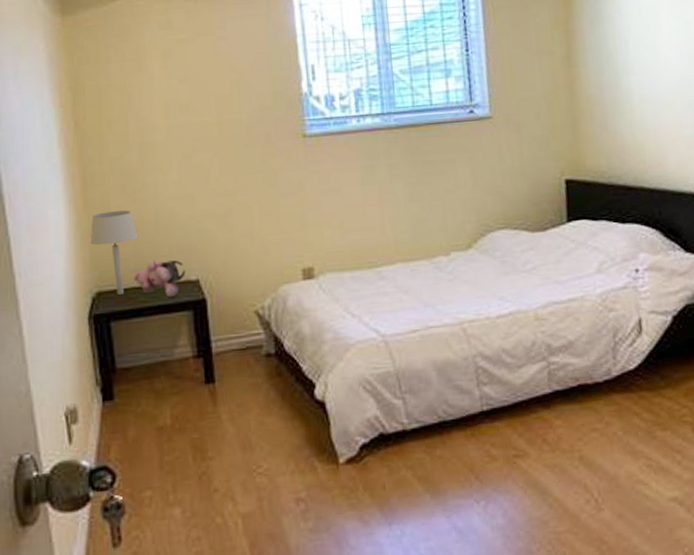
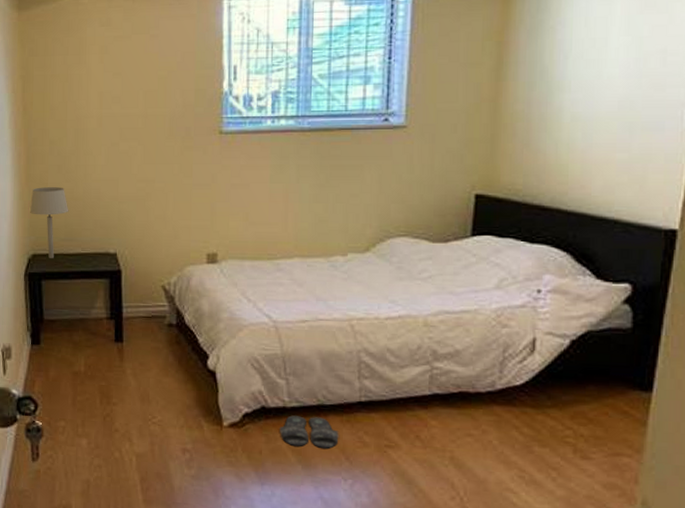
stuffed bear: present [134,260,186,297] -> none [63,232,106,265]
slippers: none [402,435,466,474] -> present [280,415,339,449]

